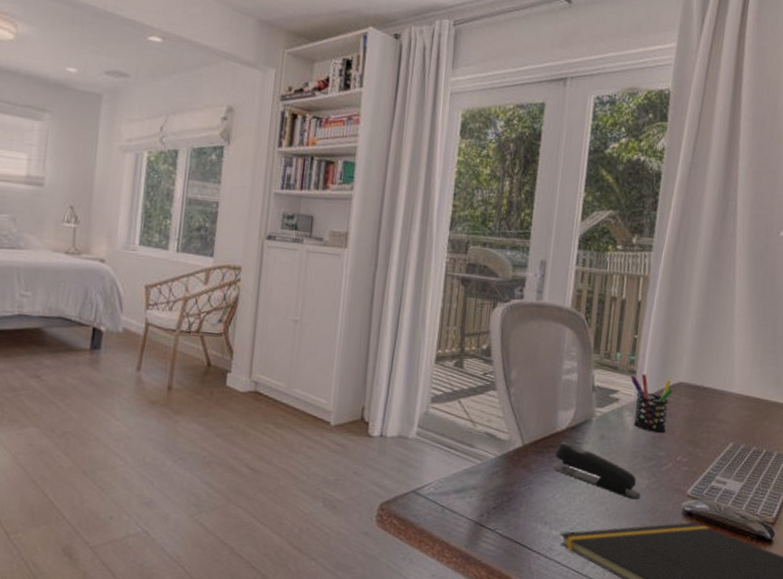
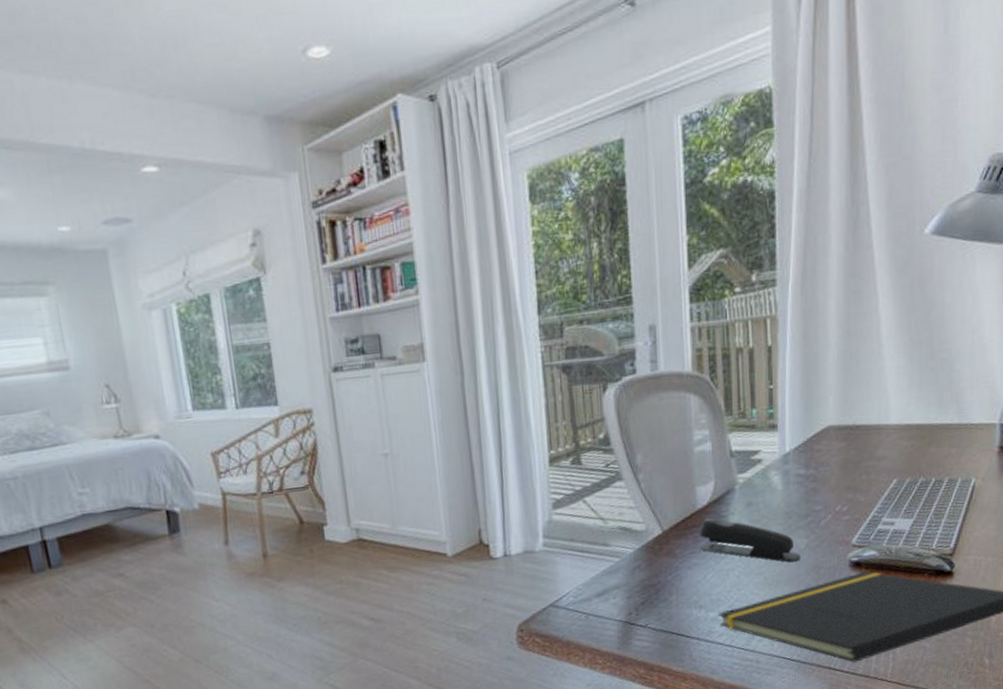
pen holder: present [630,374,673,434] -> none [771,426,822,488]

